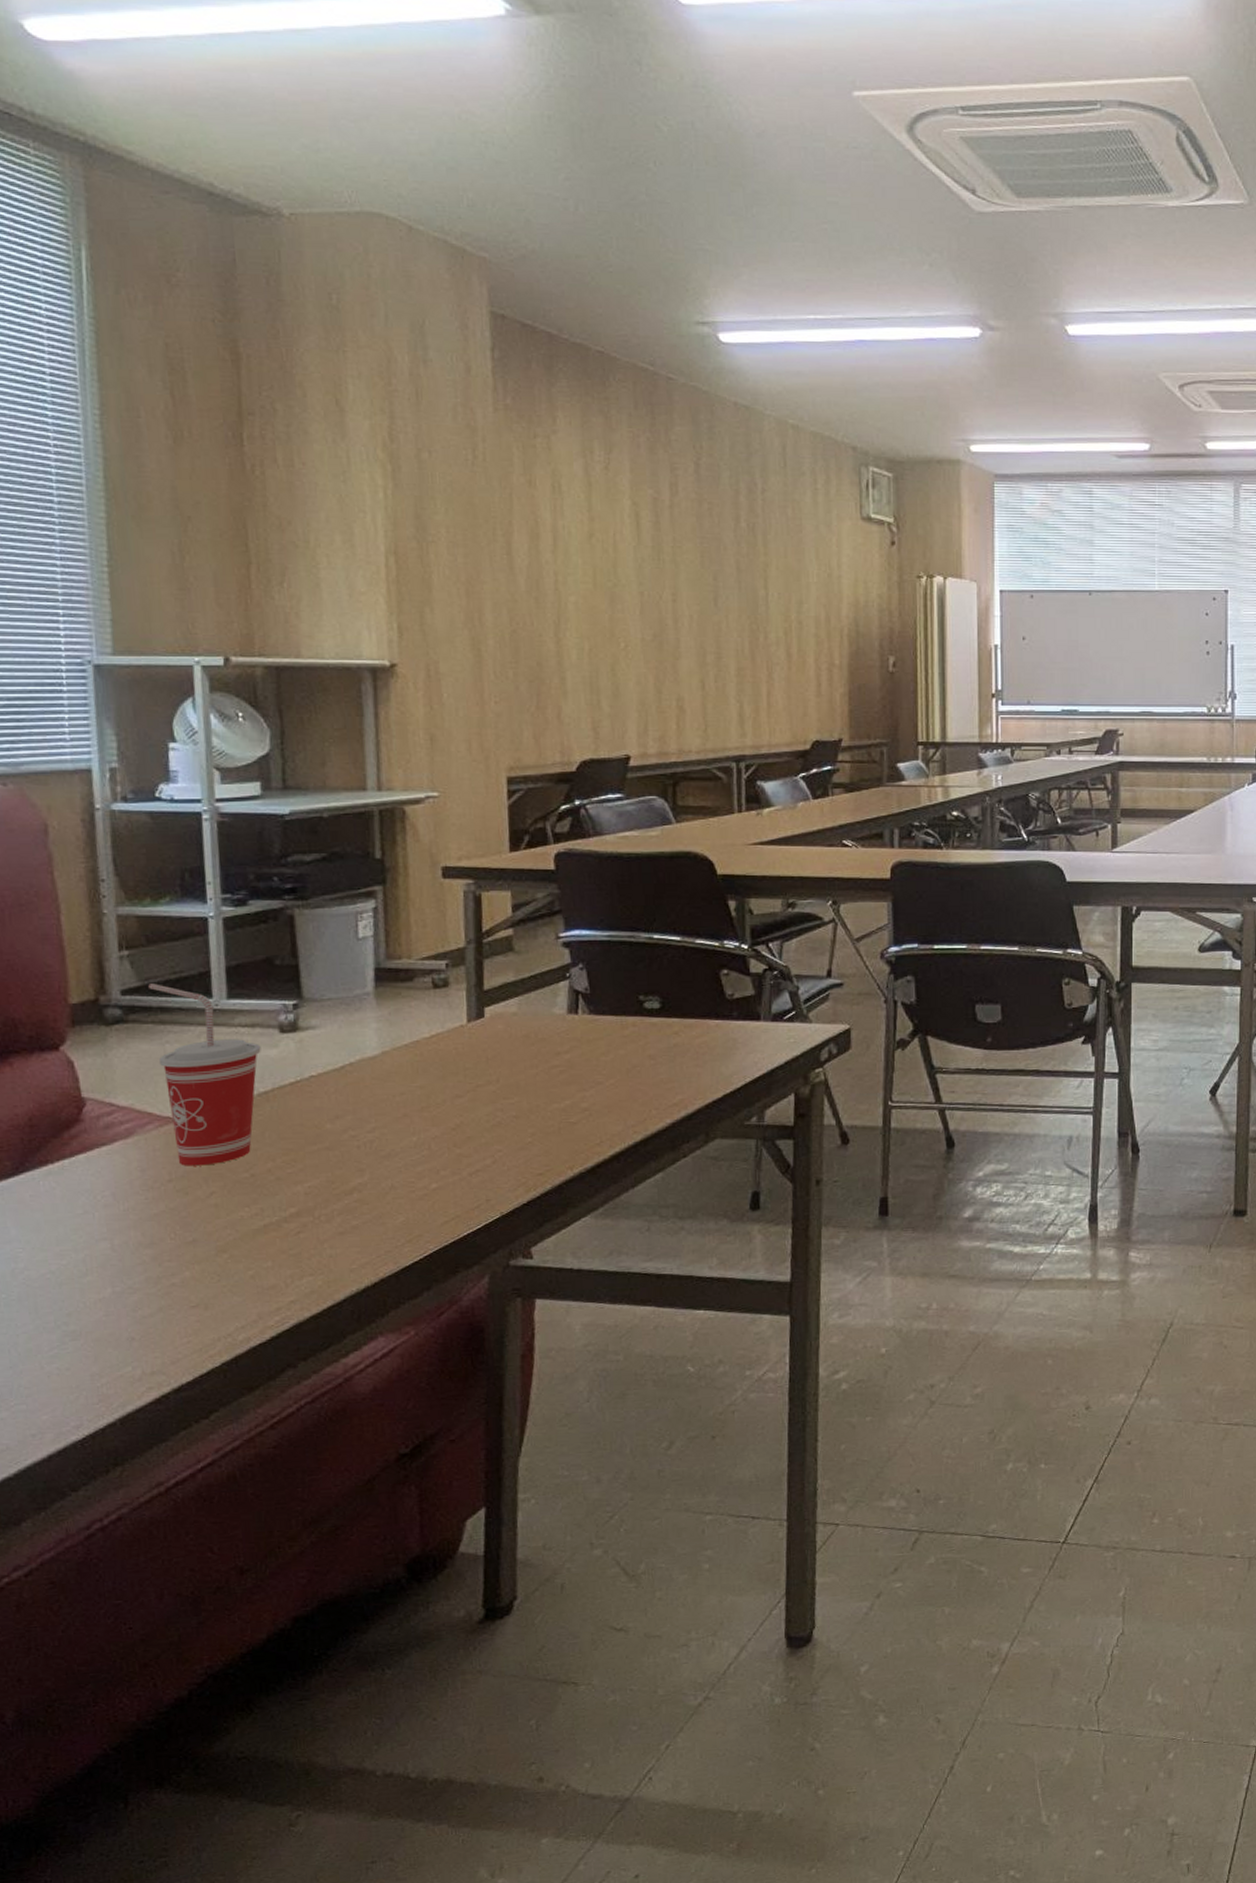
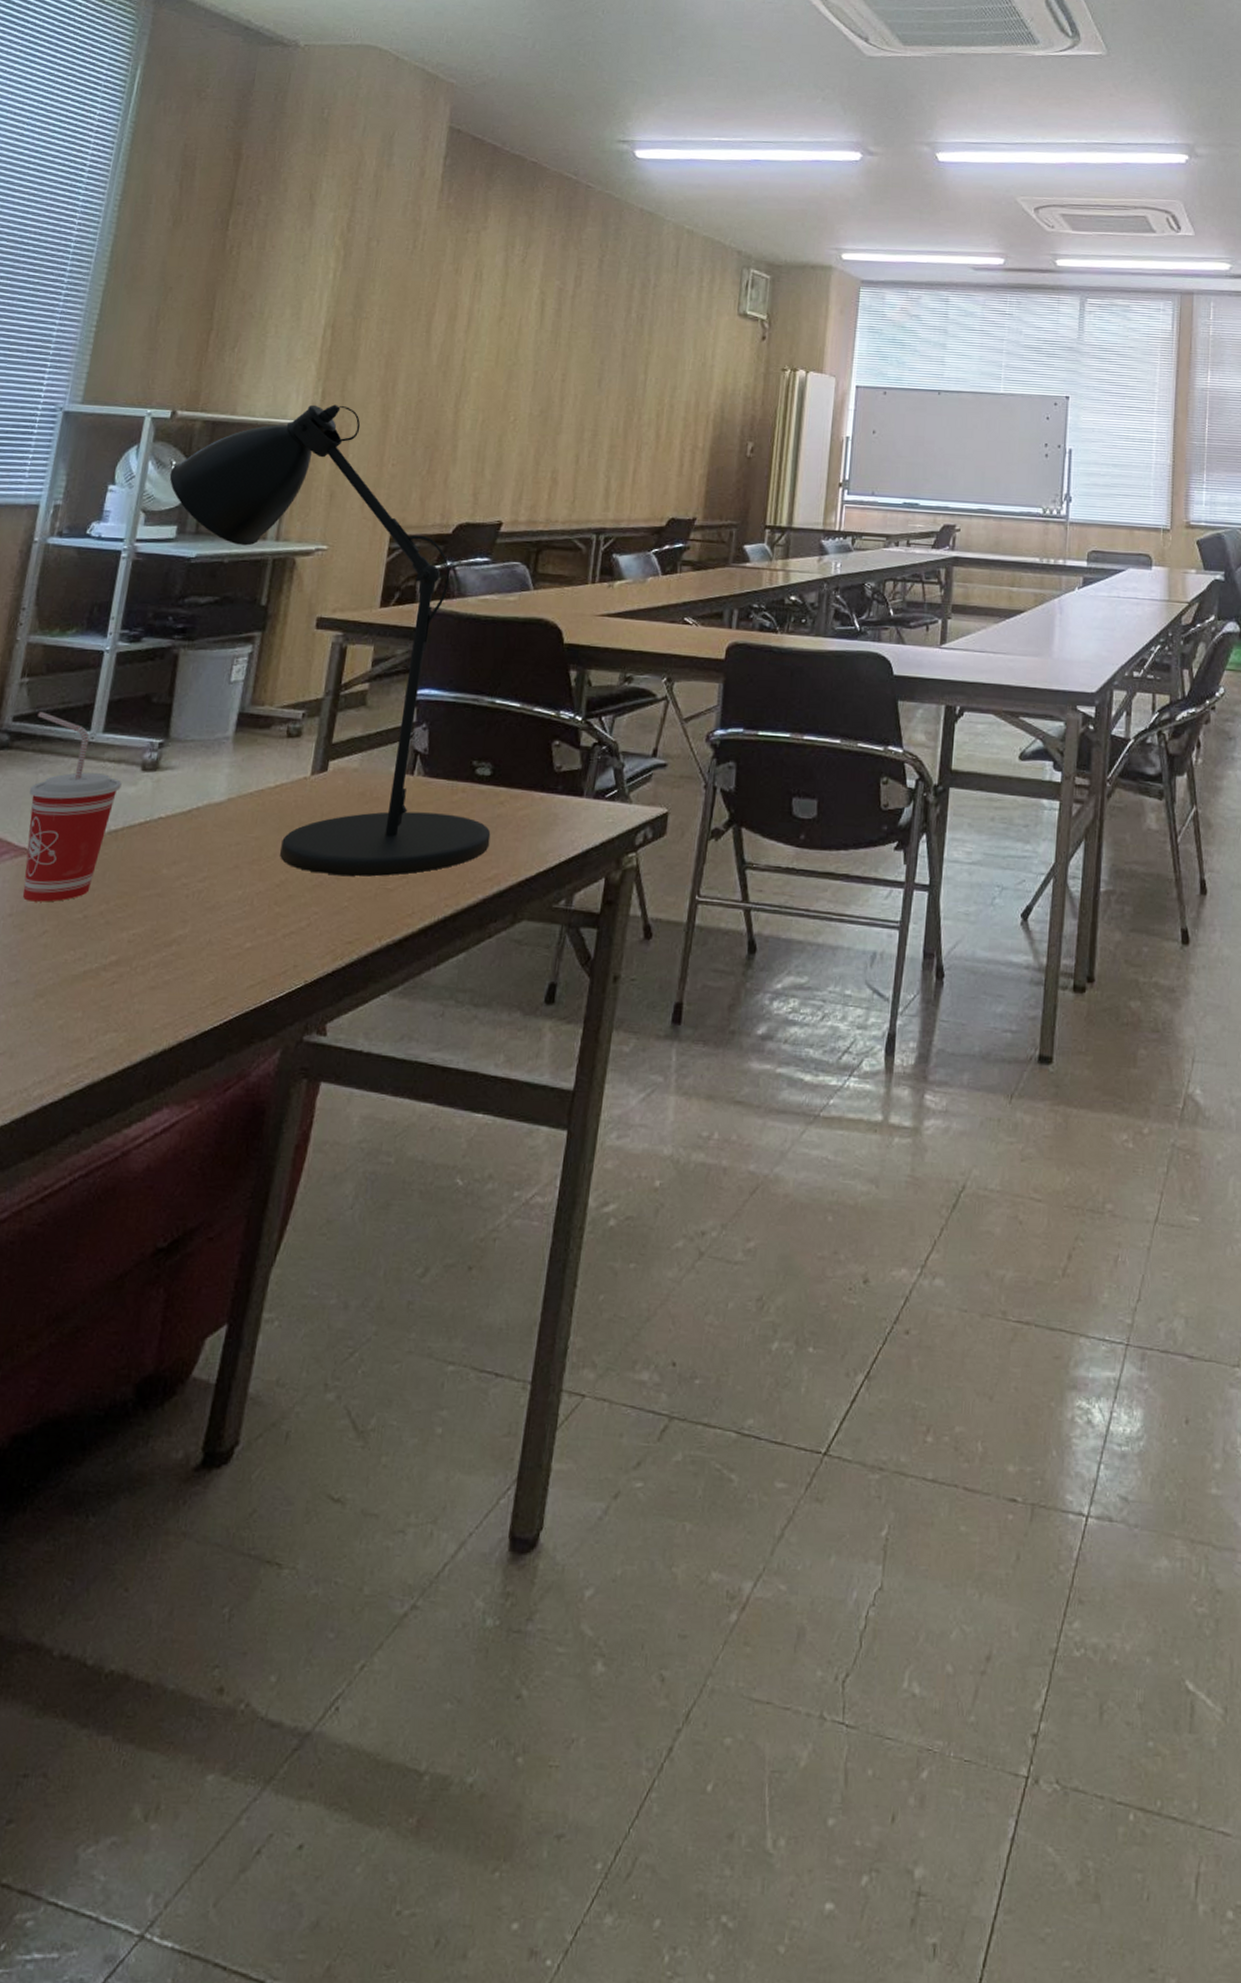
desk lamp: none [238,640,670,1114] -> present [169,404,491,876]

